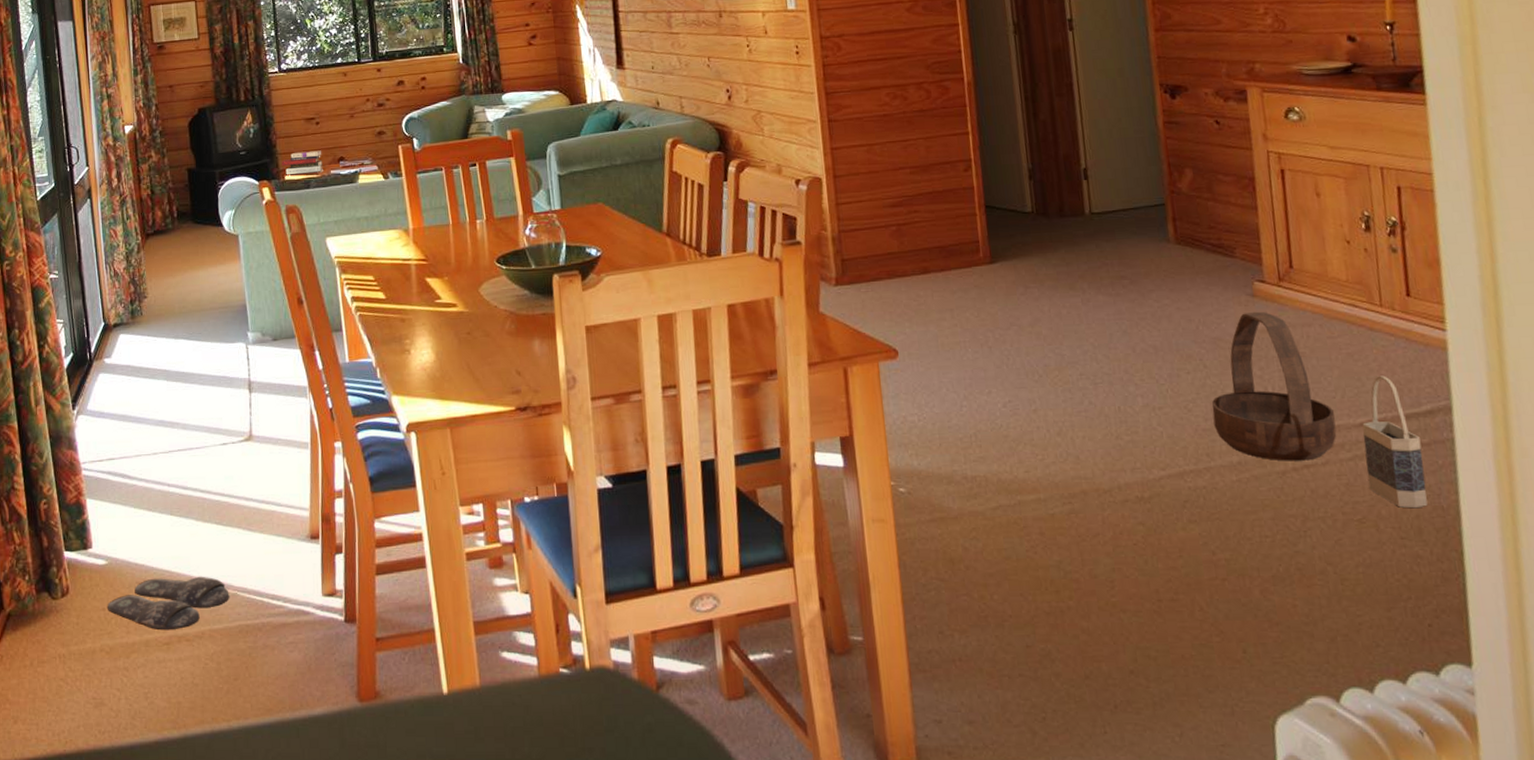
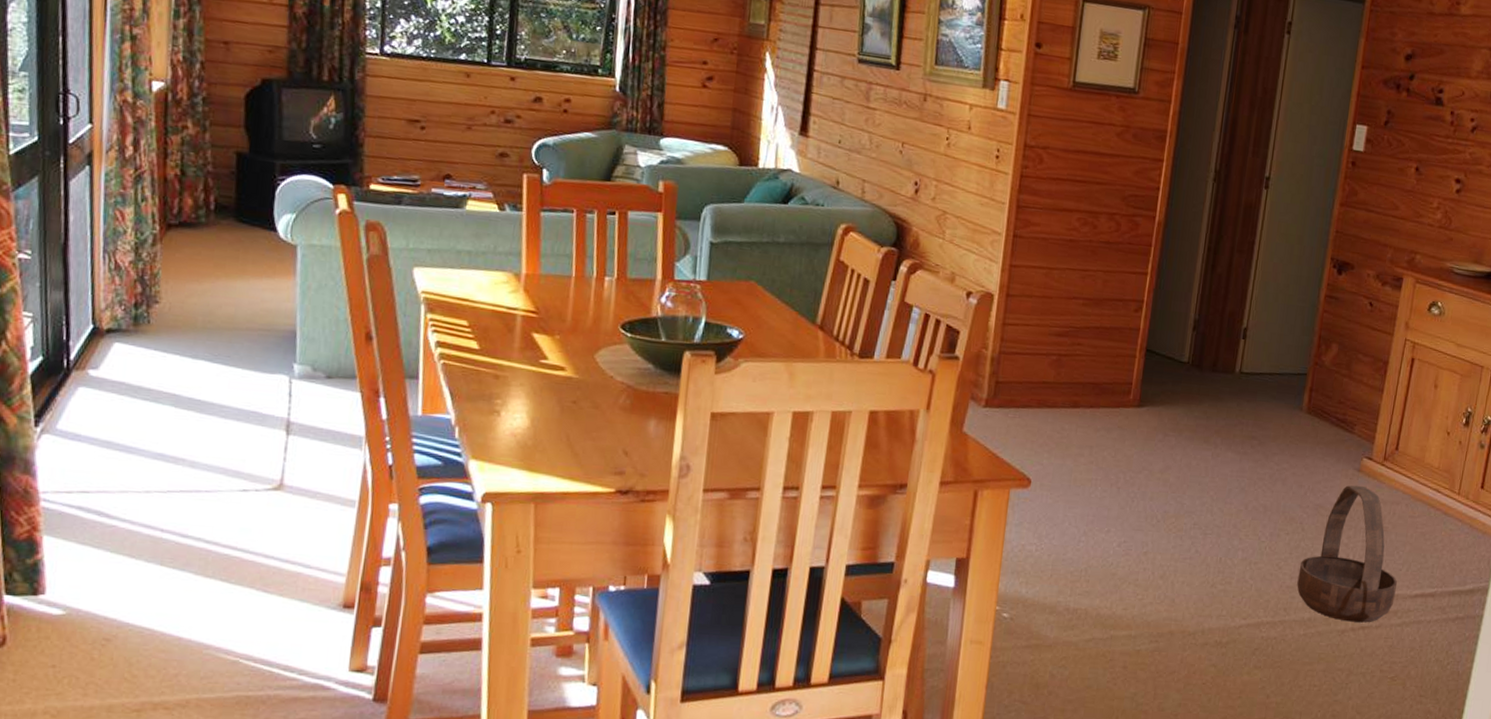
slippers: present [108,576,229,631] -> none [59,635,229,696]
books: present [282,150,324,176] -> none [368,157,424,190]
bag: present [1362,375,1428,509] -> none [1407,555,1458,672]

